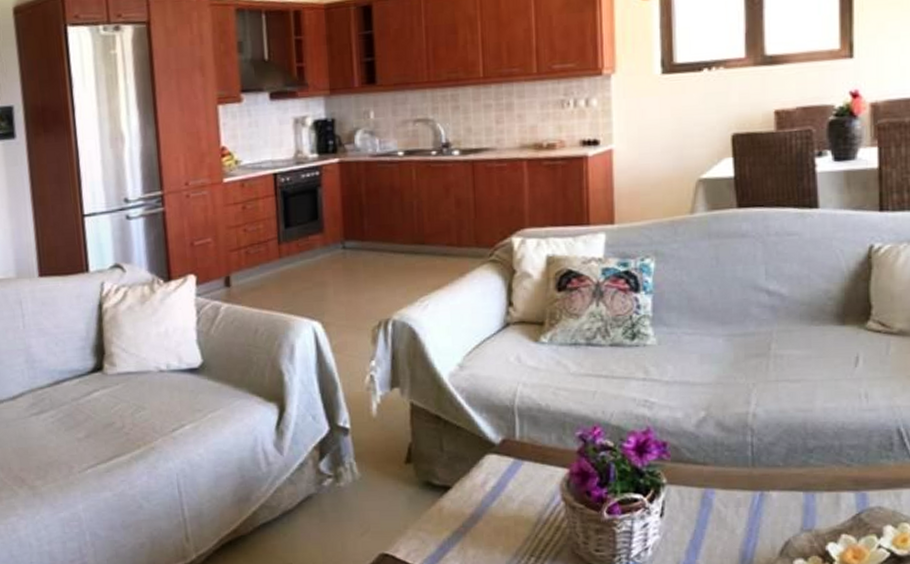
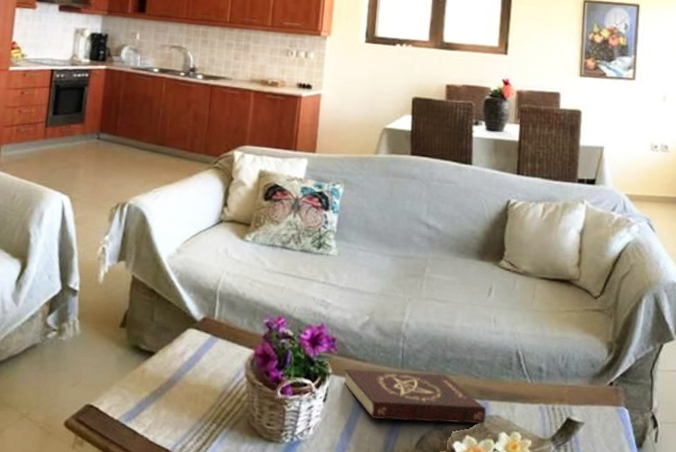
book: none [682,466,865,529] -> present [344,369,487,425]

